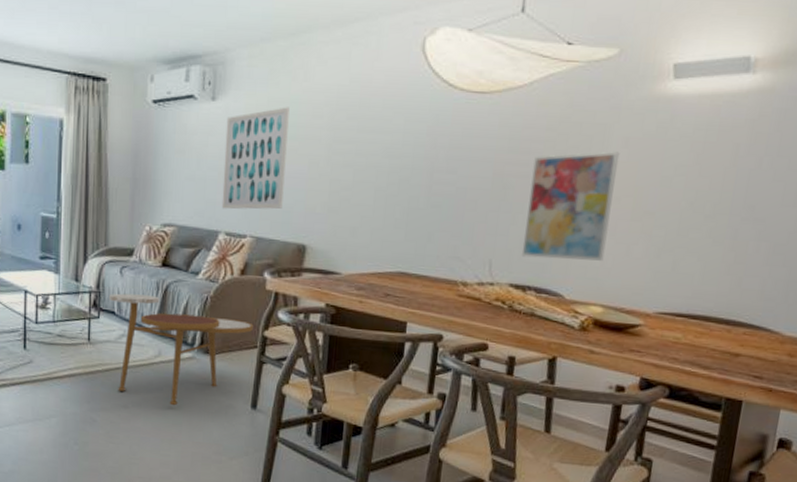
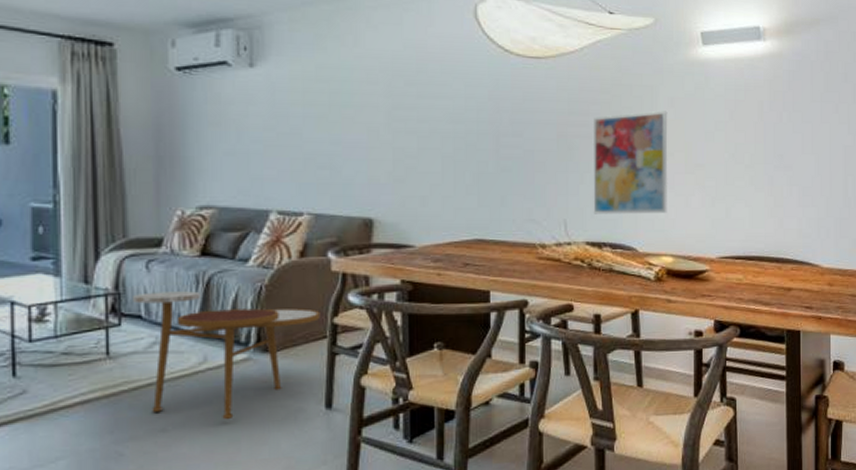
wall art: present [221,107,290,210] -> none [269,73,342,186]

